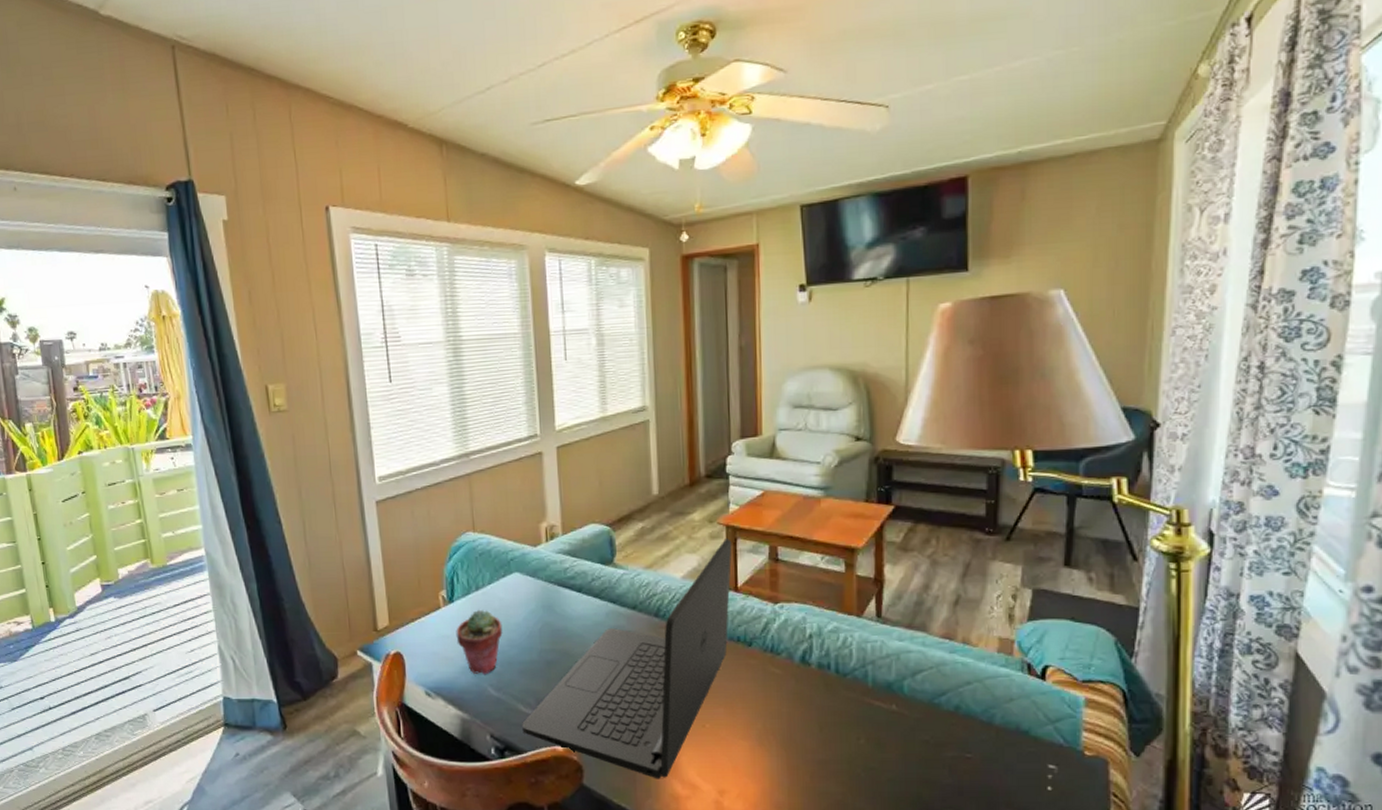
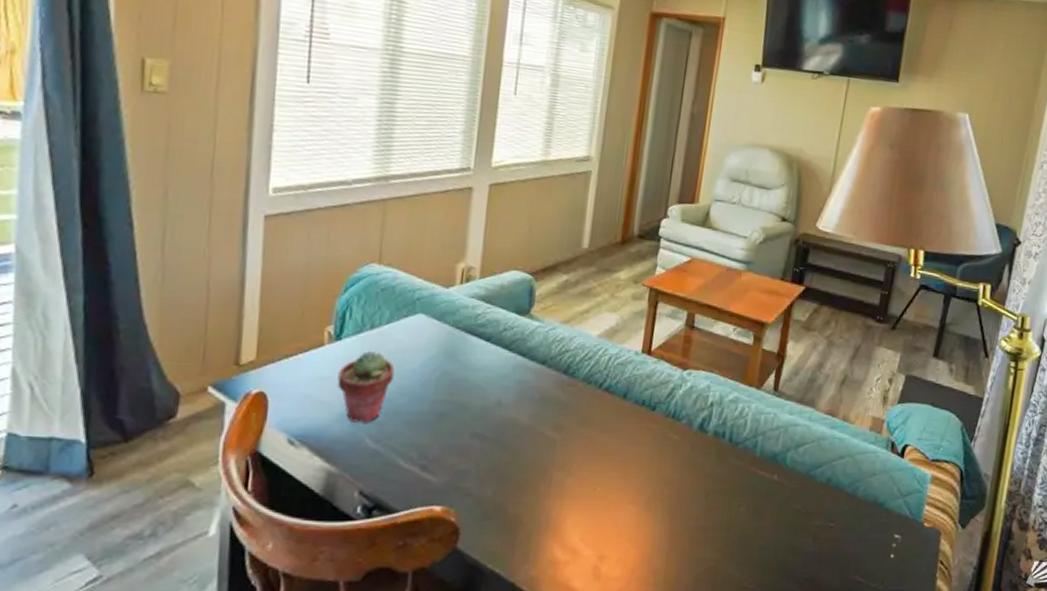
laptop: present [522,537,732,779] -> none [398,299,653,544]

